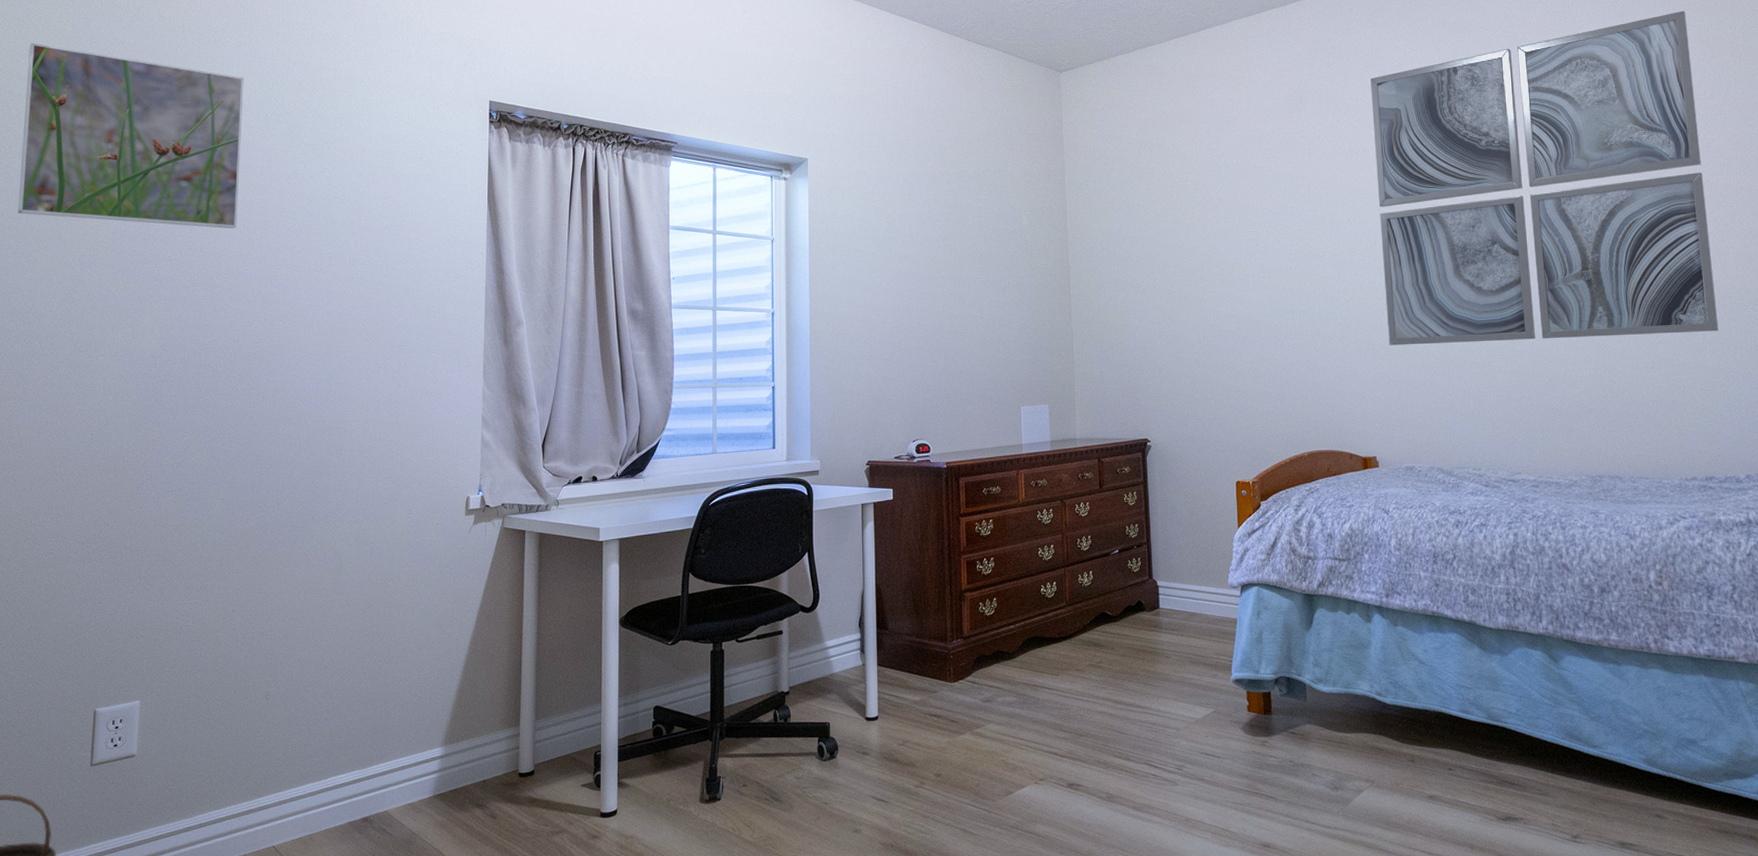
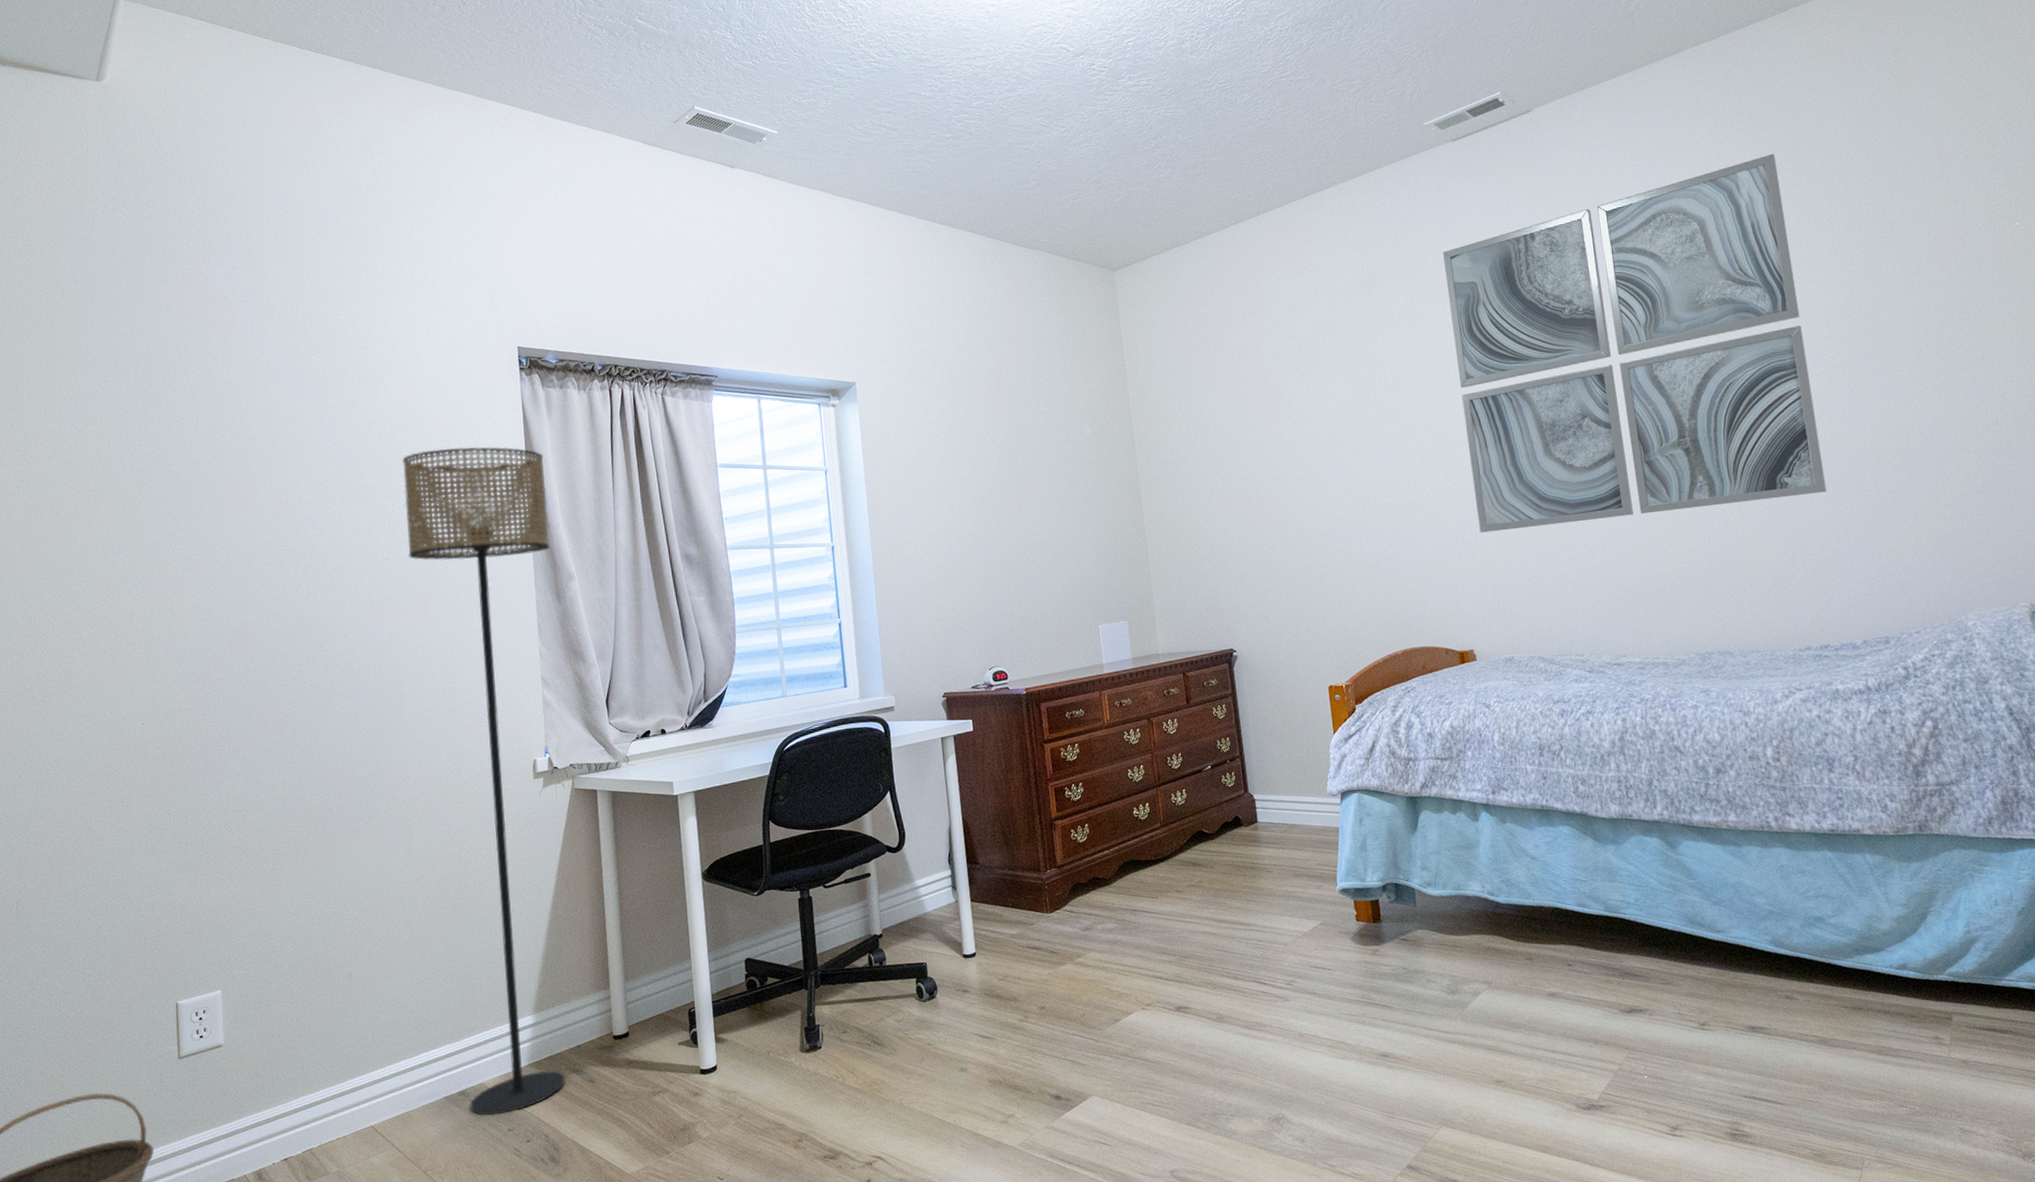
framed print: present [18,43,244,229] -> none [33,322,269,503]
floor lamp: none [366,192,504,844] -> present [401,447,566,1115]

